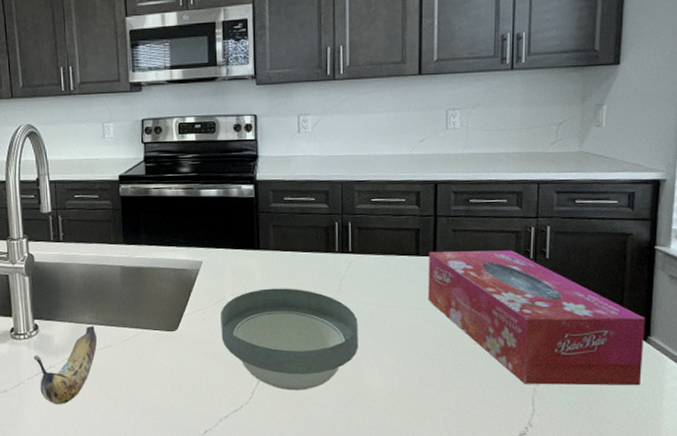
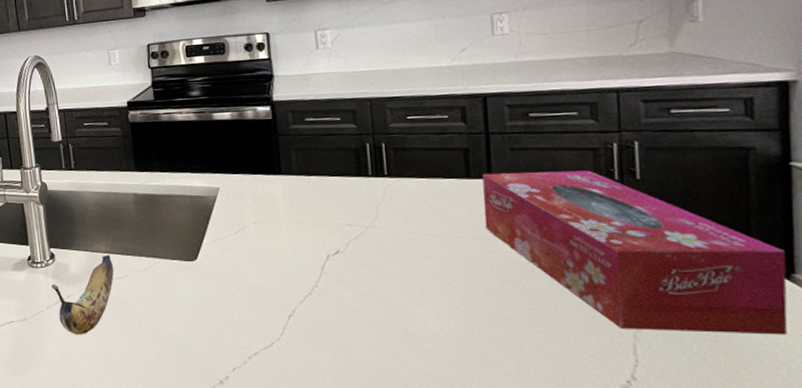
bowl: present [221,288,359,391] -> none [242,215,404,328]

